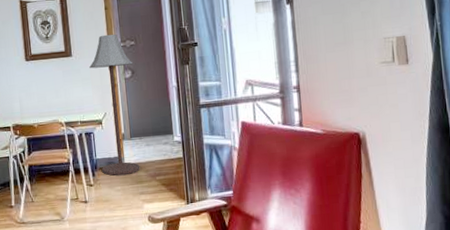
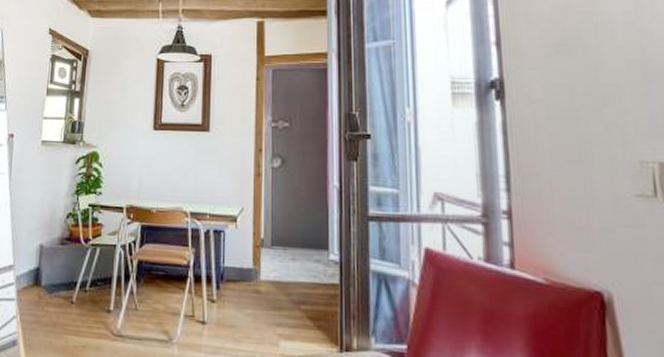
floor lamp: present [89,34,140,176] -> none [229,110,285,295]

